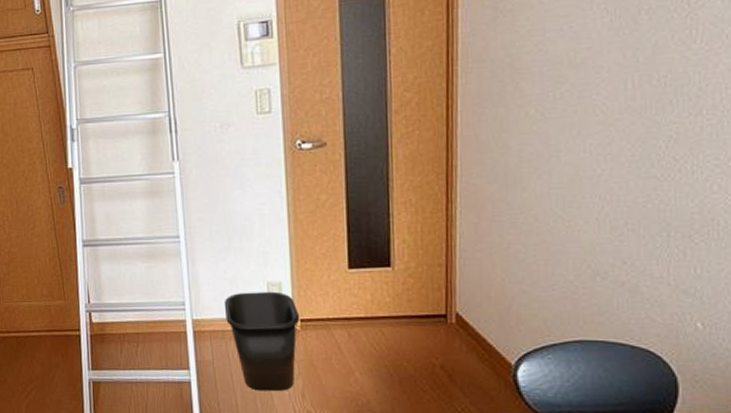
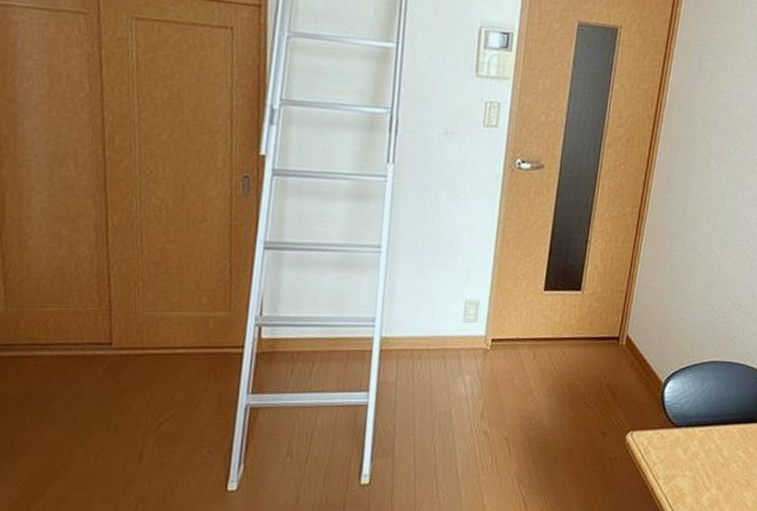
waste bin: present [224,291,300,391] -> none [417,309,492,413]

